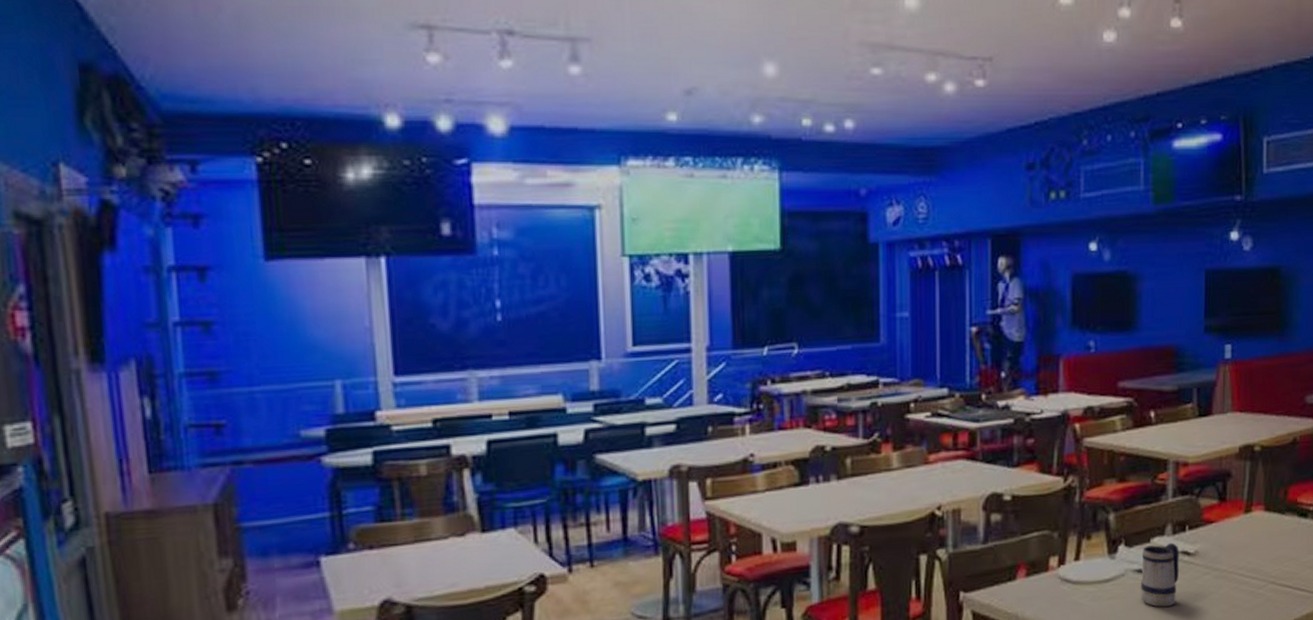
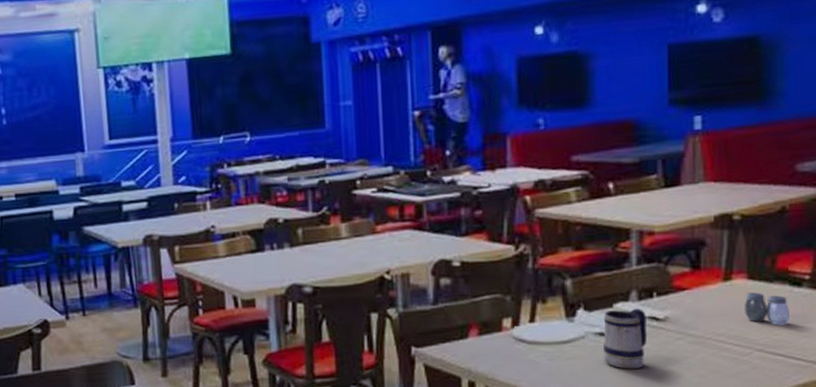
salt and pepper shaker: none [1261,524,1297,557] -> present [745,292,789,326]

